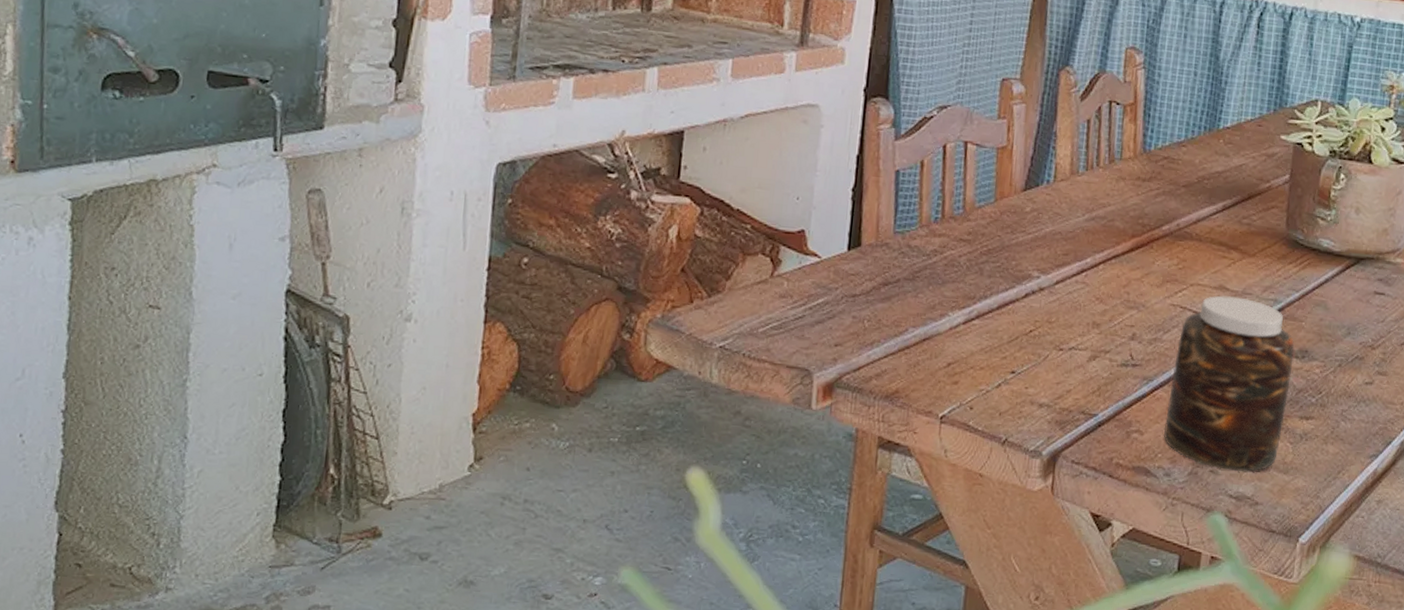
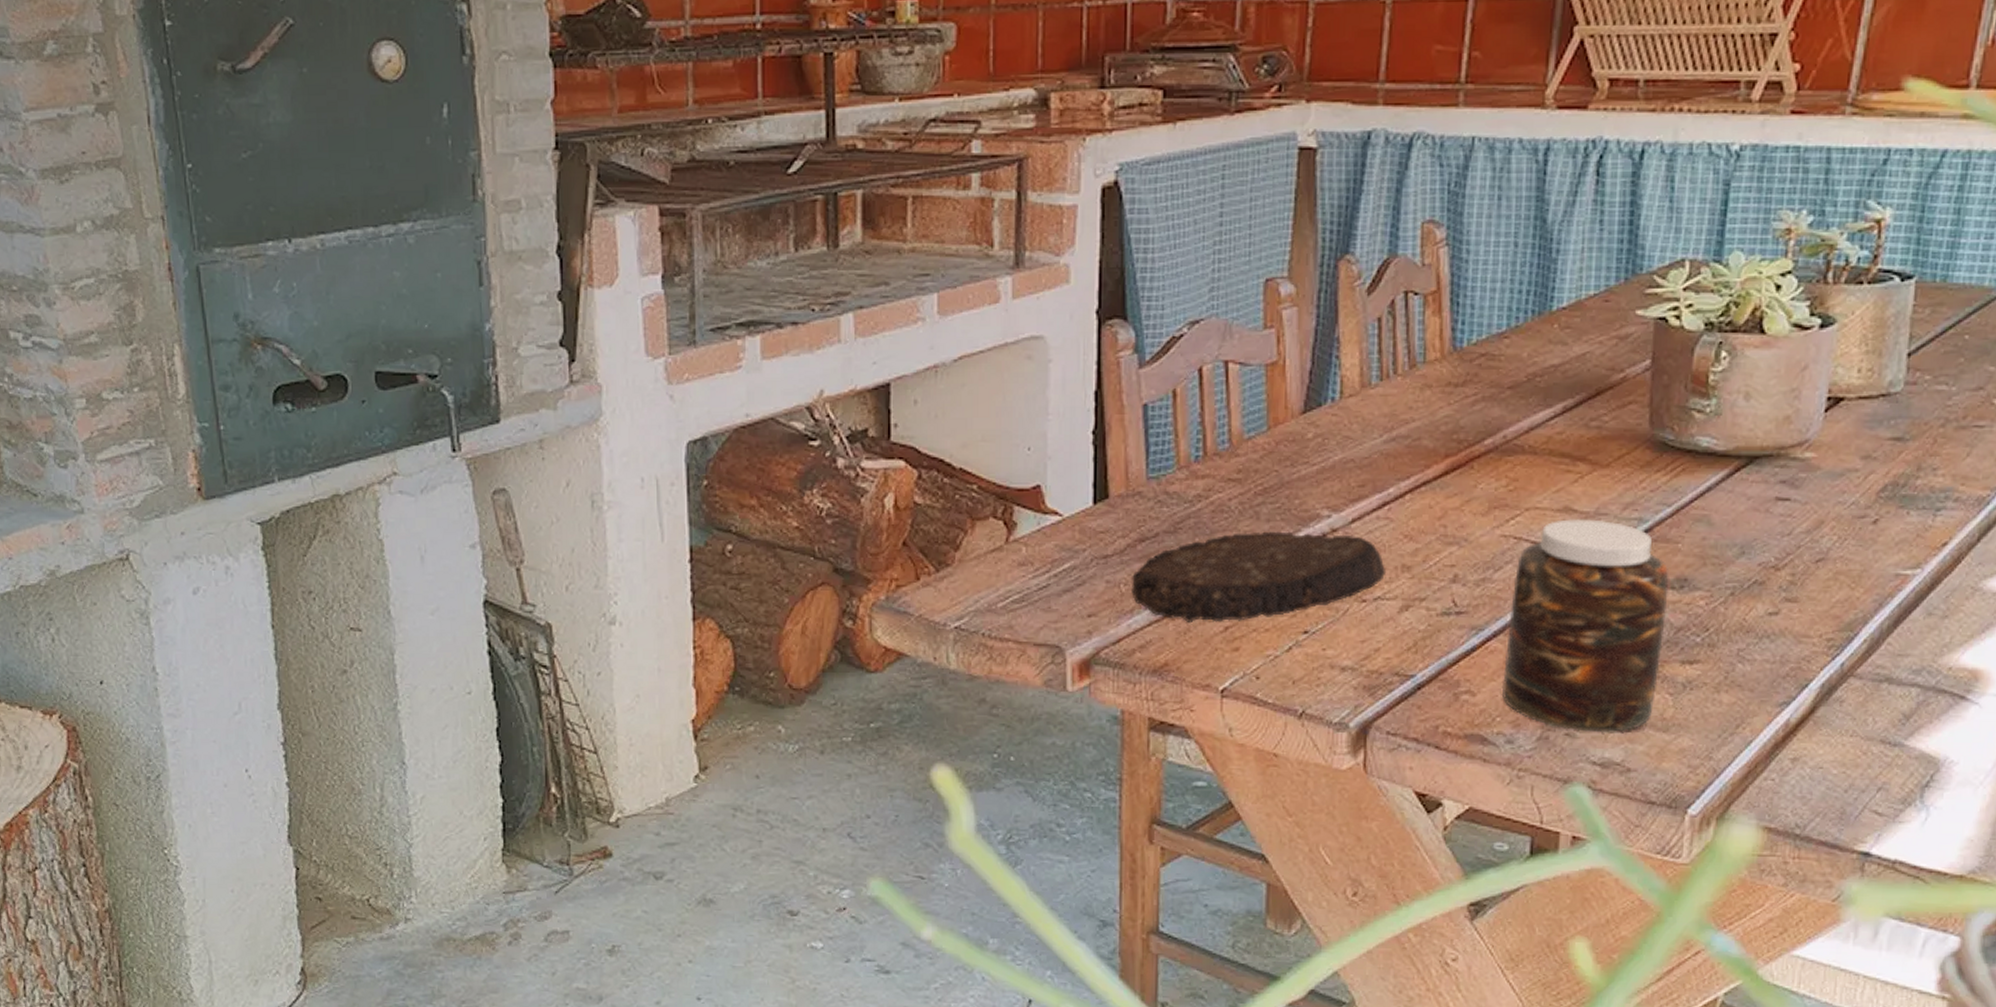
bread loaf: none [873,285,1081,359] -> present [1132,531,1387,622]

